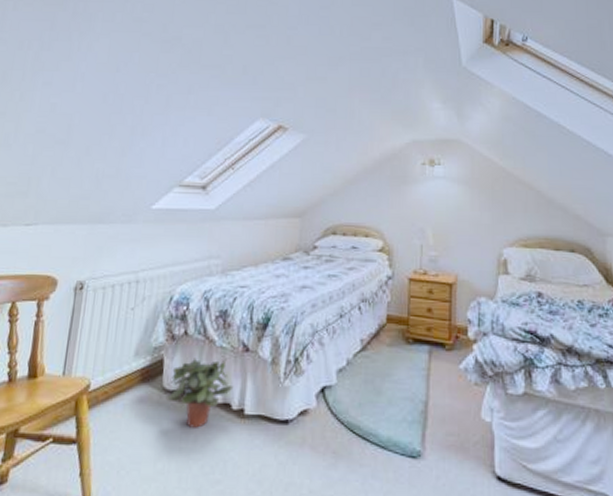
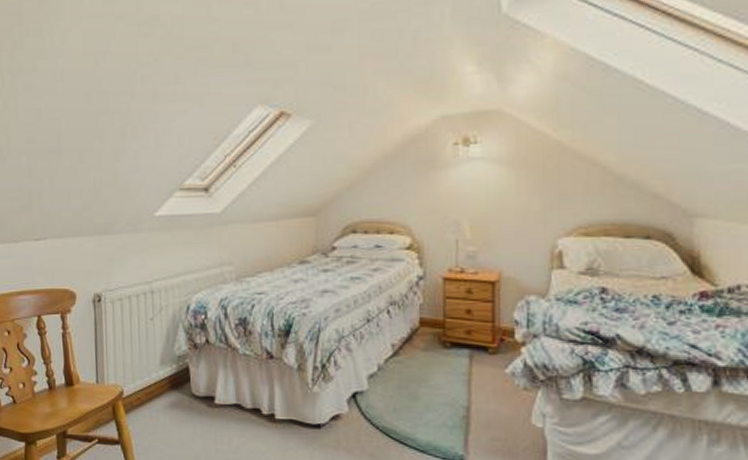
potted plant: present [165,357,234,428] -> none [196,365,262,431]

